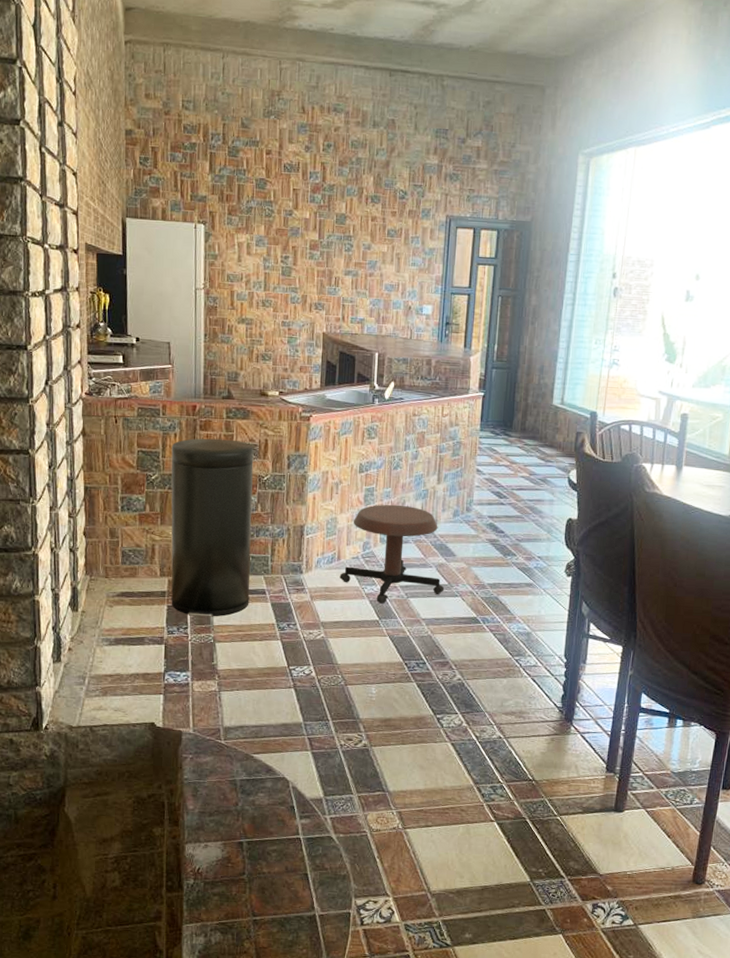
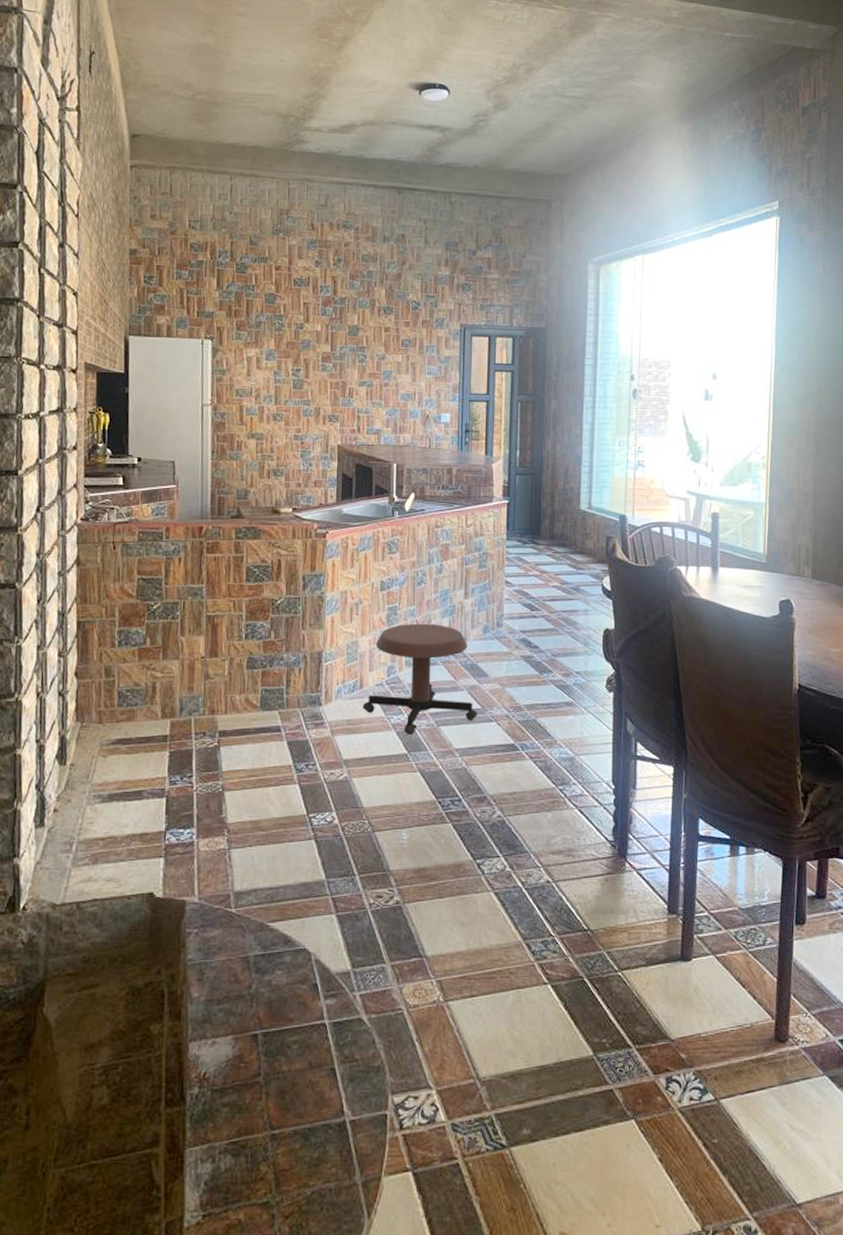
pedal bin: present [171,438,254,618] -> none [174,561,266,763]

